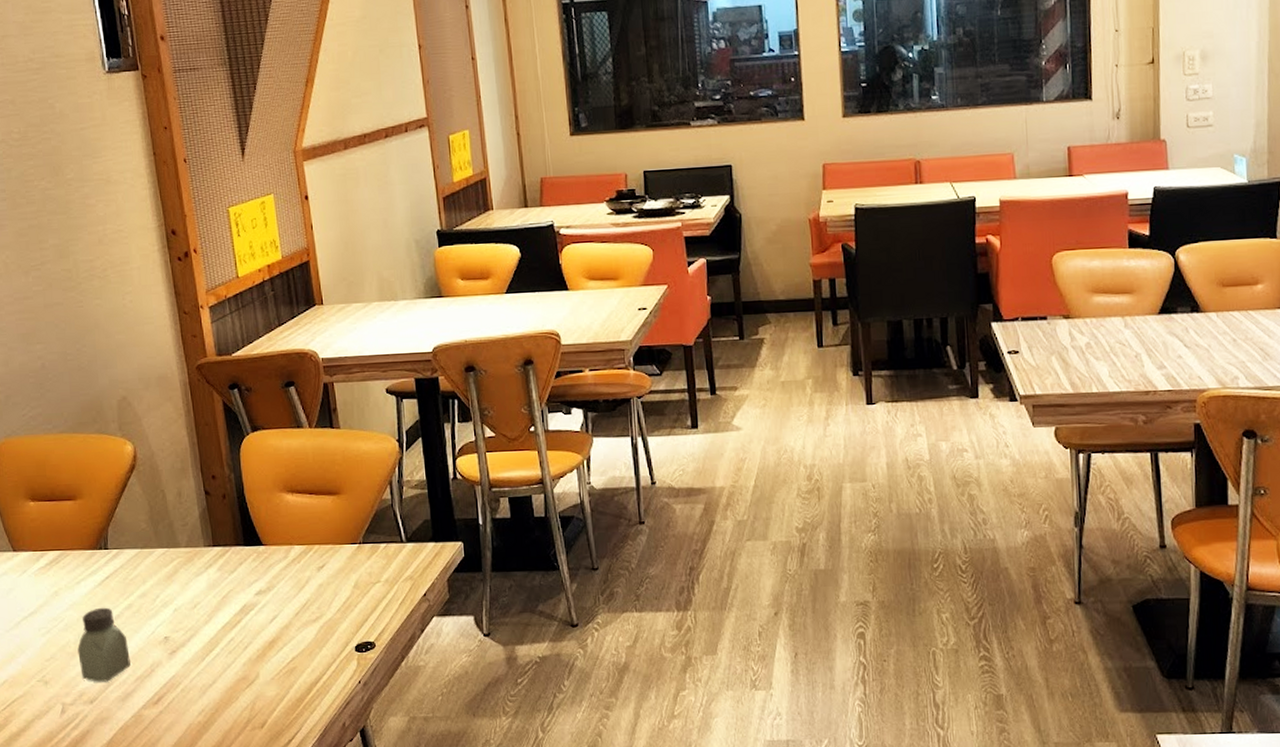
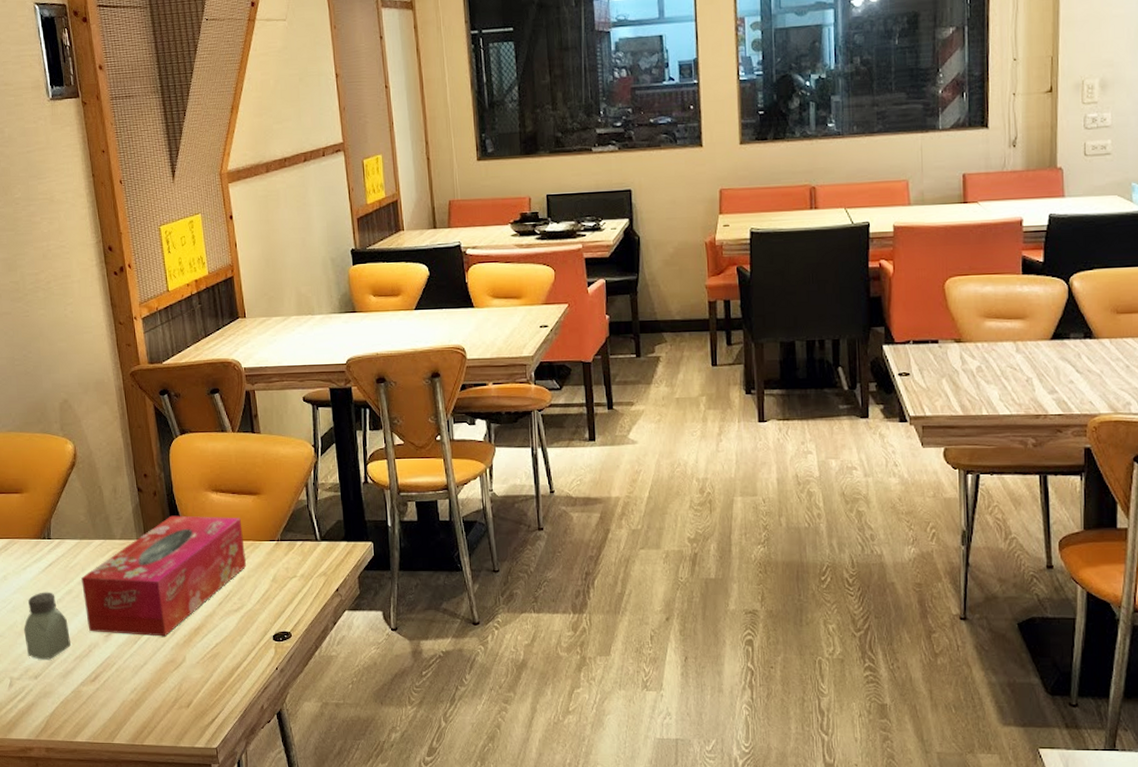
tissue box: none [142,519,325,652] -> present [81,515,246,637]

